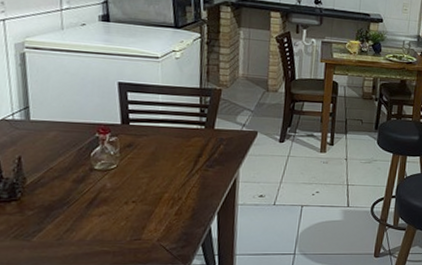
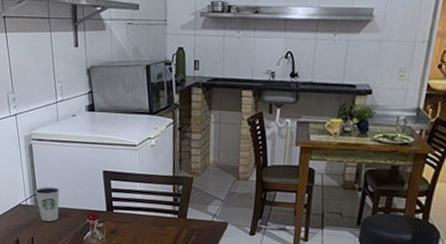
dixie cup: none [25,99,61,138] -> present [34,187,60,222]

